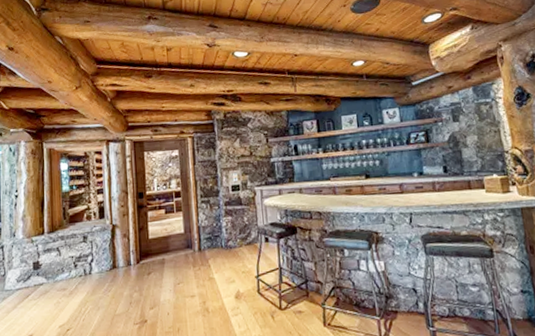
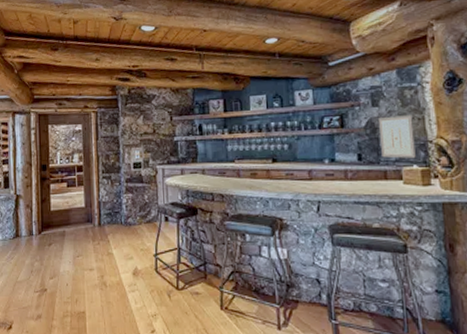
wall art: none [460,128,495,169] -> present [379,115,416,159]

